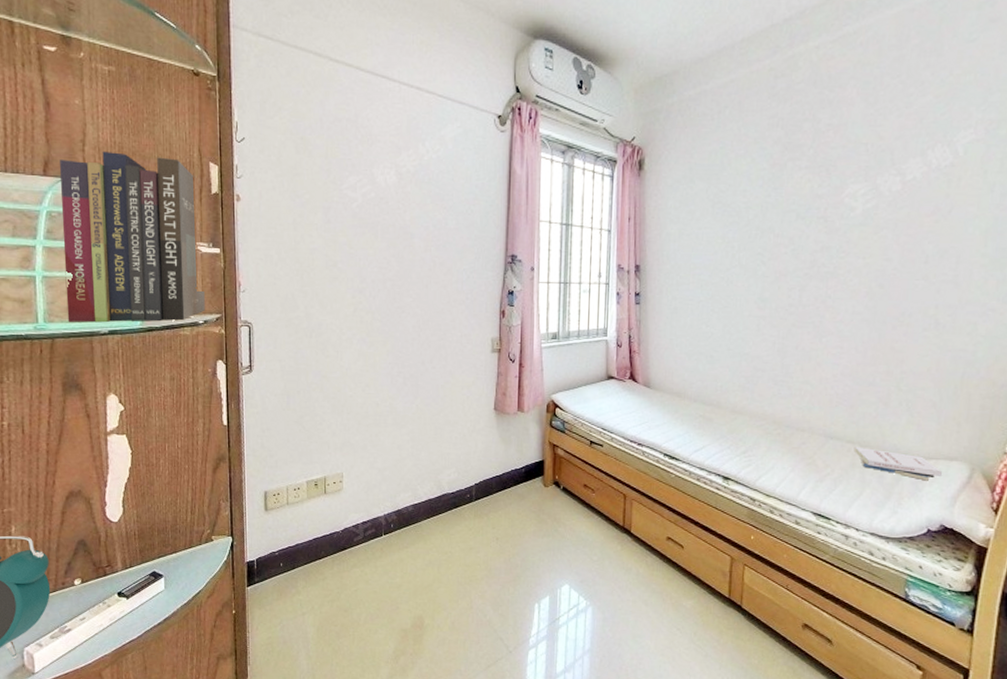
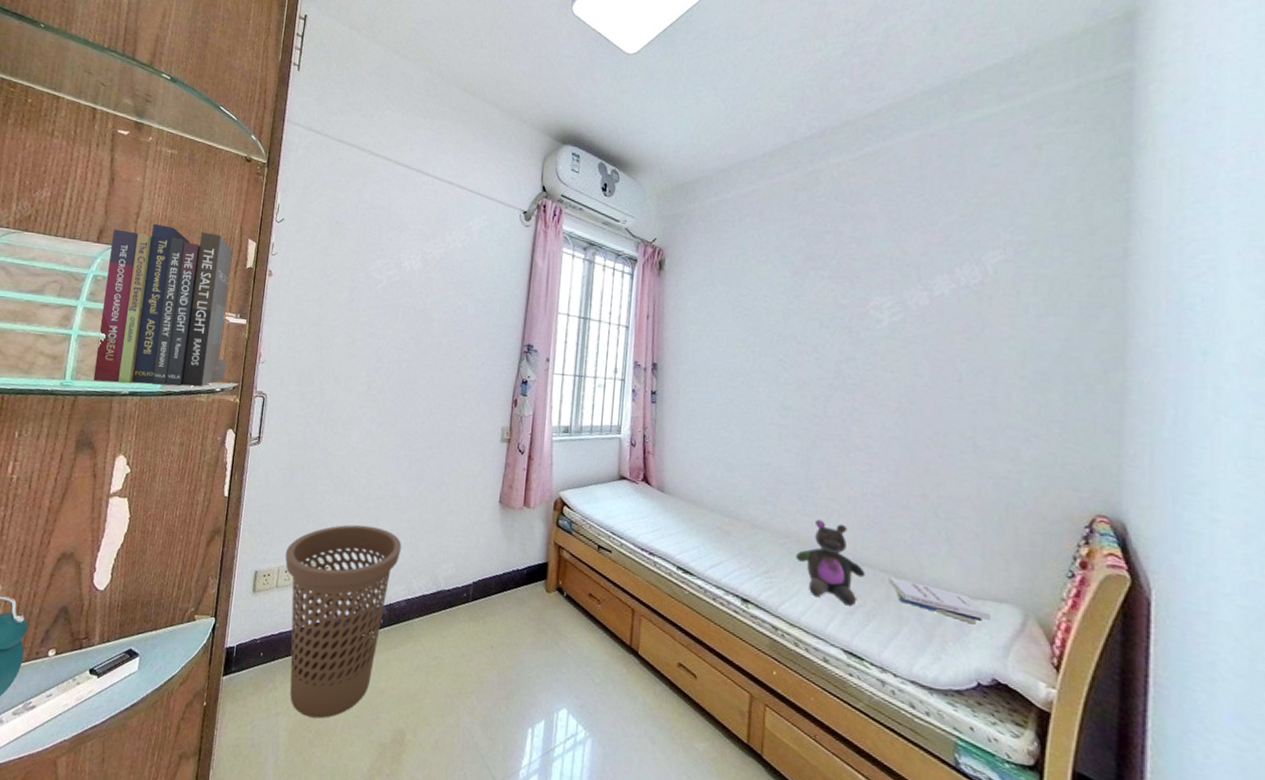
laundry basket: none [291,441,404,614] -> present [285,524,402,719]
stuffed bear: none [772,401,834,475] -> present [796,519,865,606]

